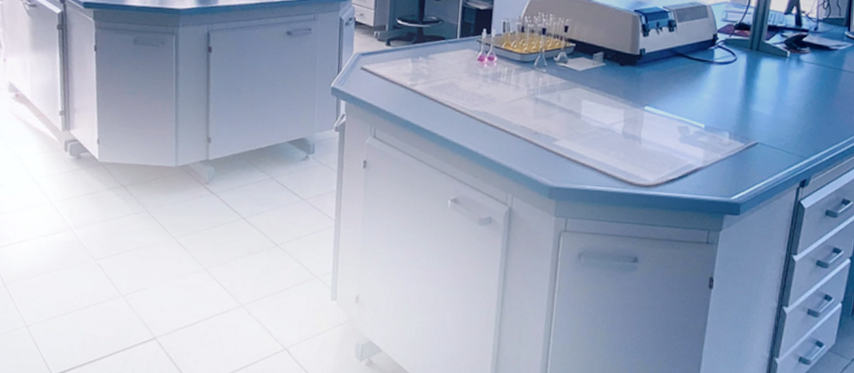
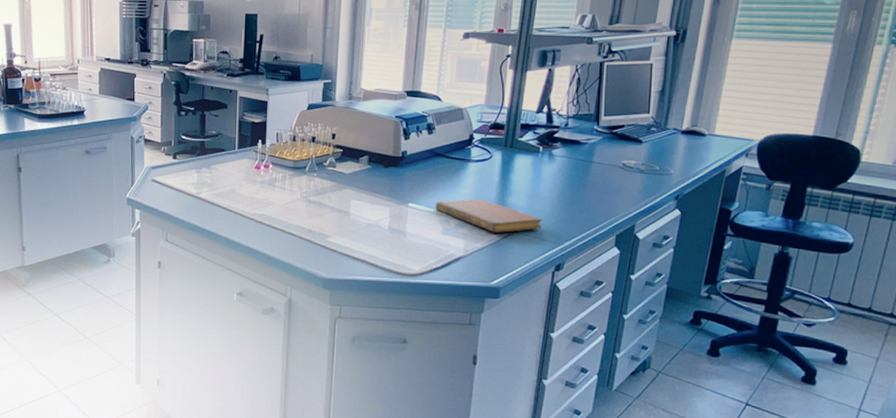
notebook: none [673,104,789,143] -> present [435,198,543,233]

